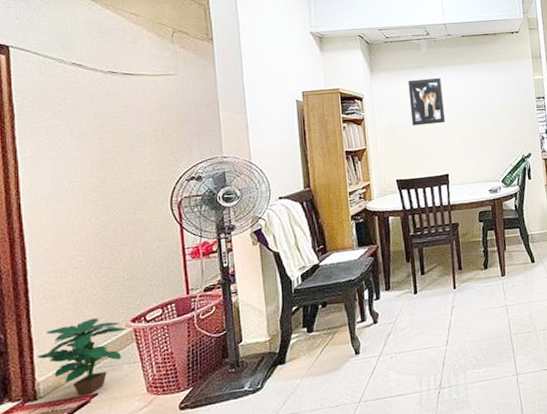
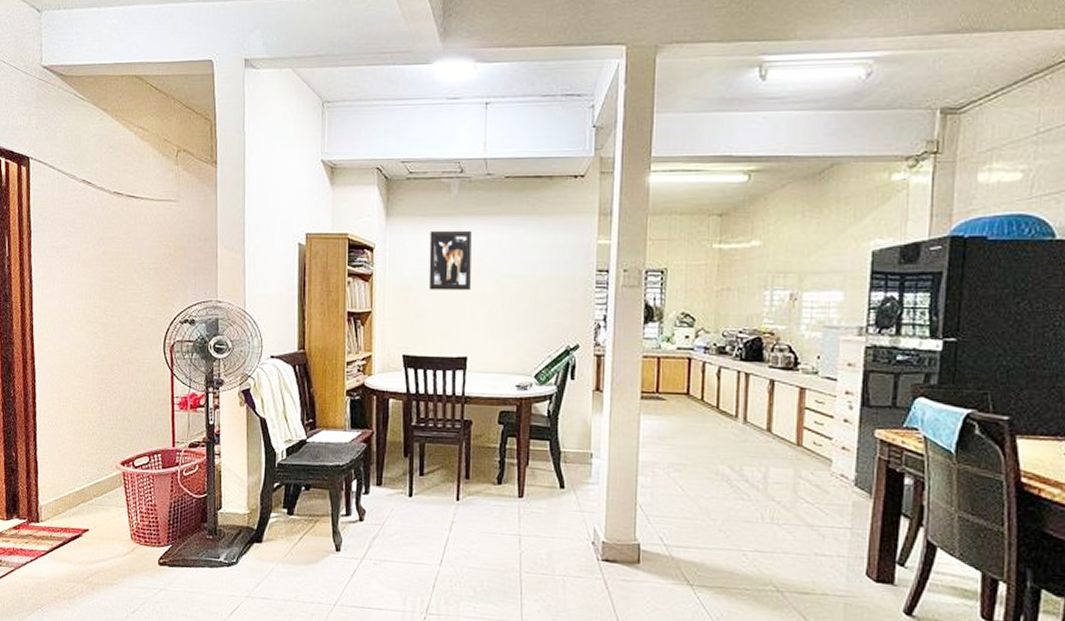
potted plant: present [37,317,126,396] -> none [41,453,116,528]

